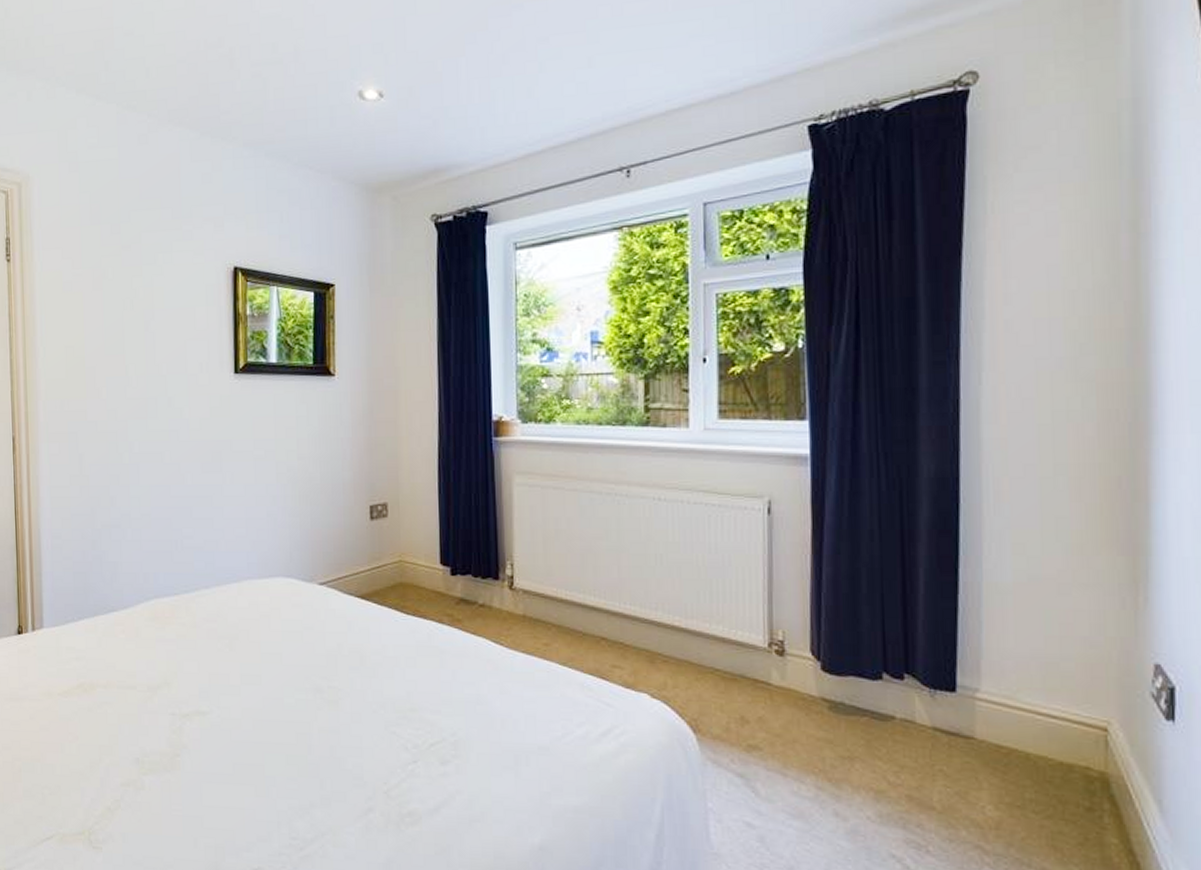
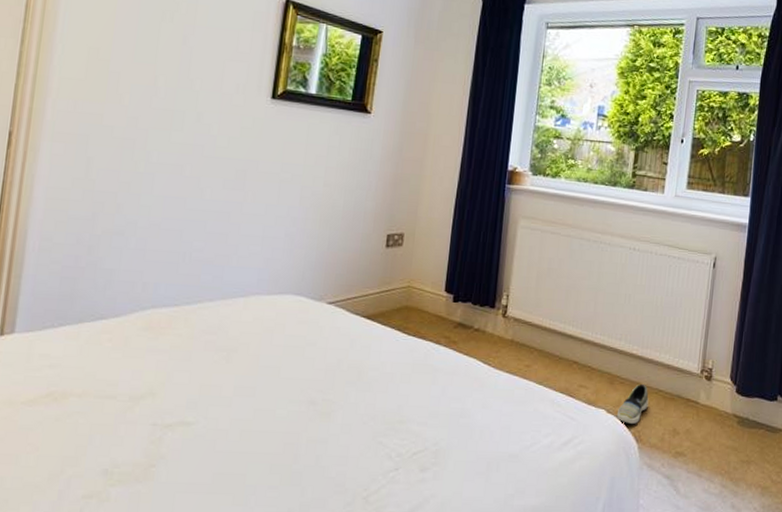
shoe: none [663,661,703,711] -> present [616,383,649,424]

